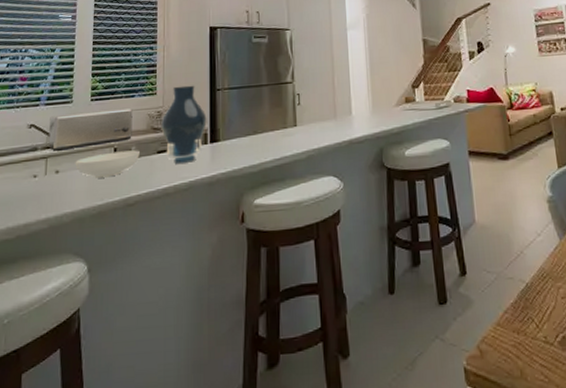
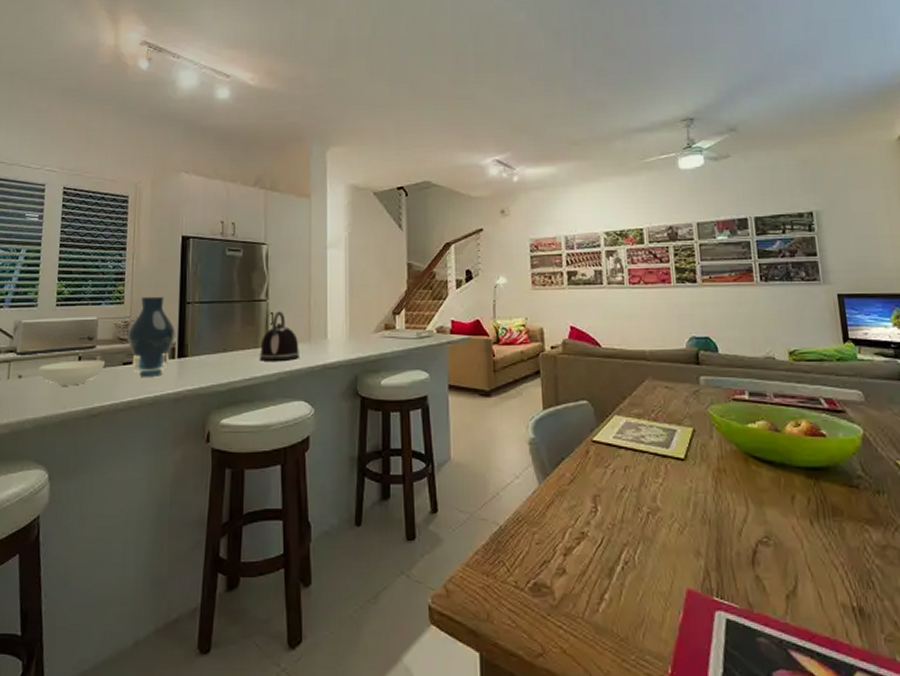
kettle: none [288,92,327,141] -> present [259,311,301,361]

